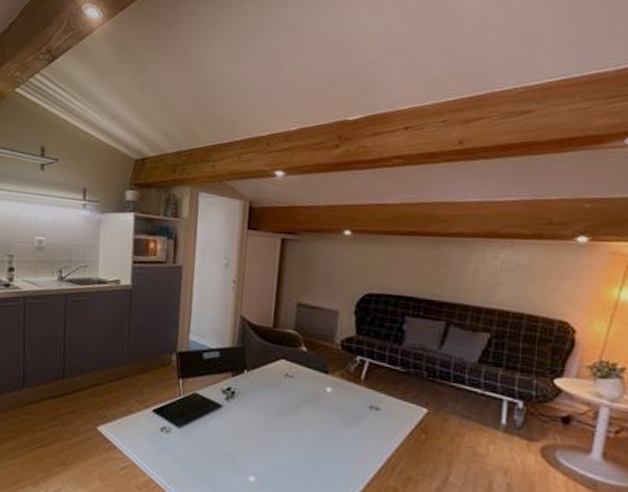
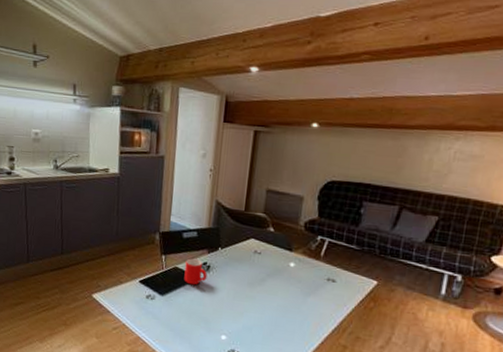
mug: none [204,383,232,415] -> present [184,258,207,285]

